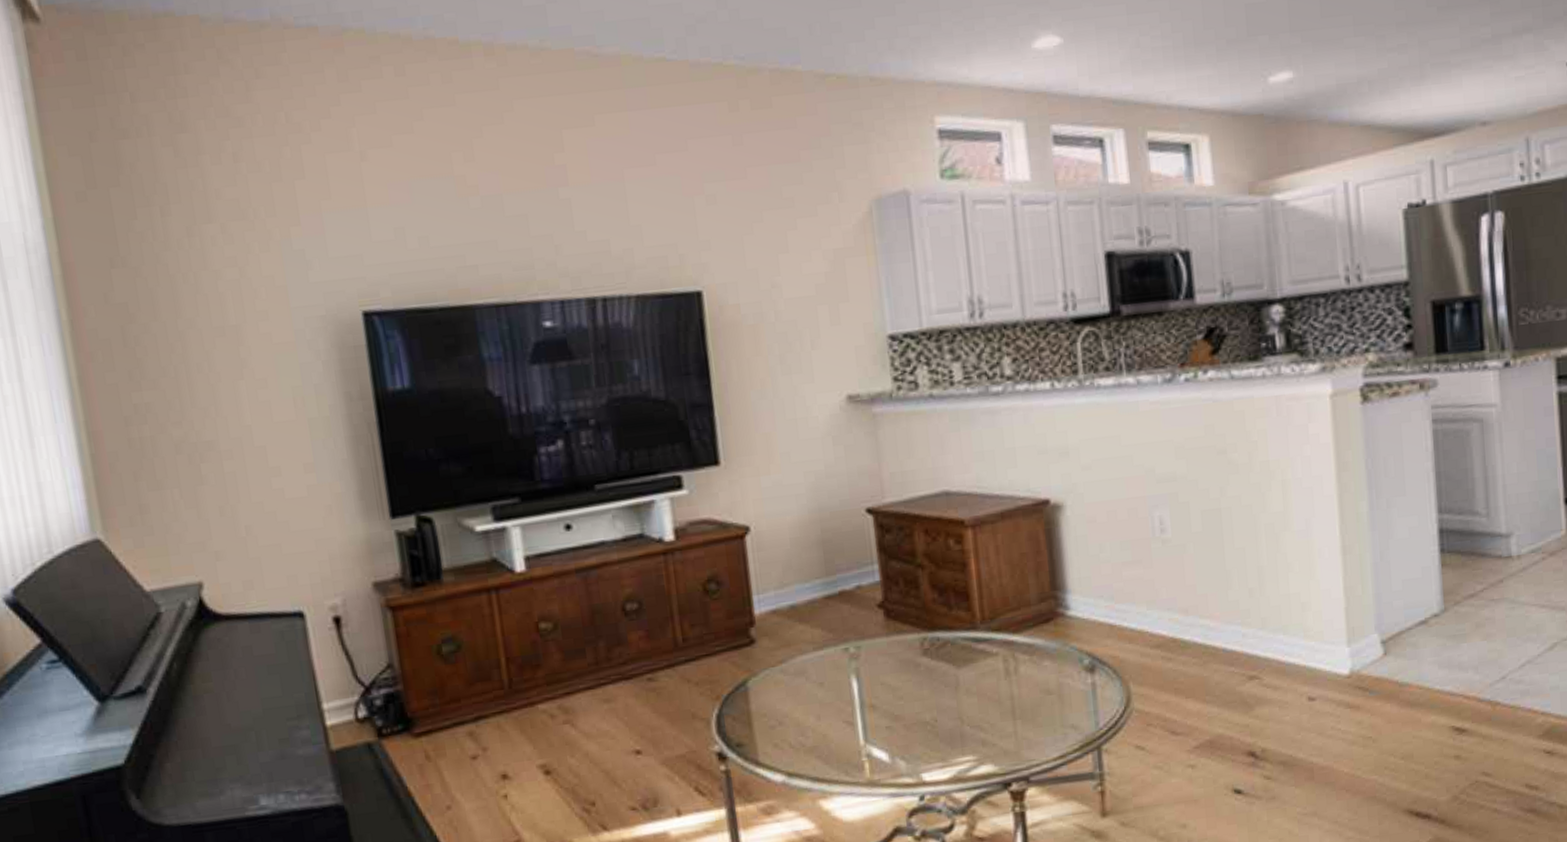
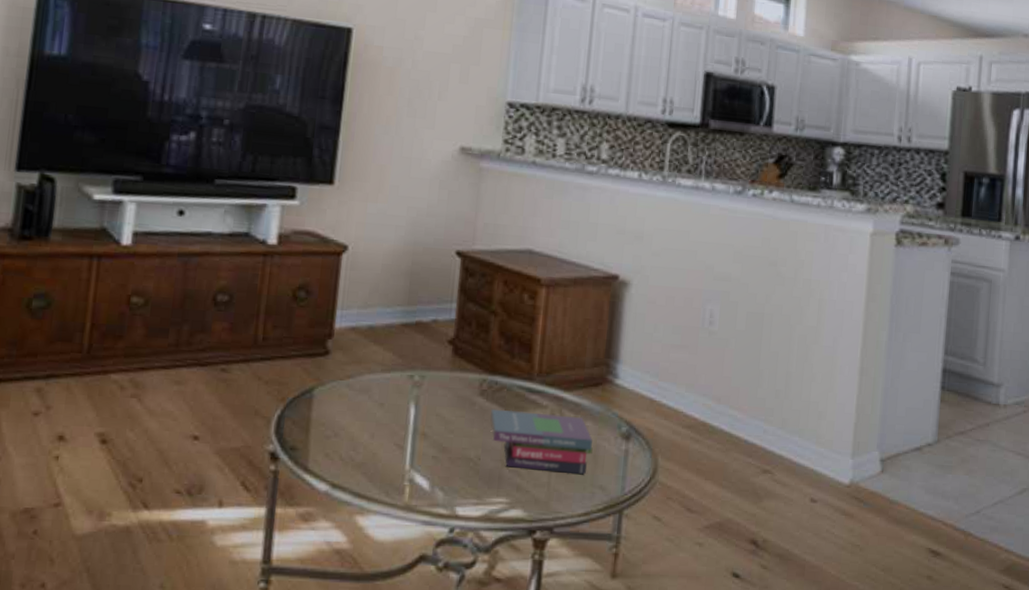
books: none [938,657,1056,724] -> present [490,408,593,475]

